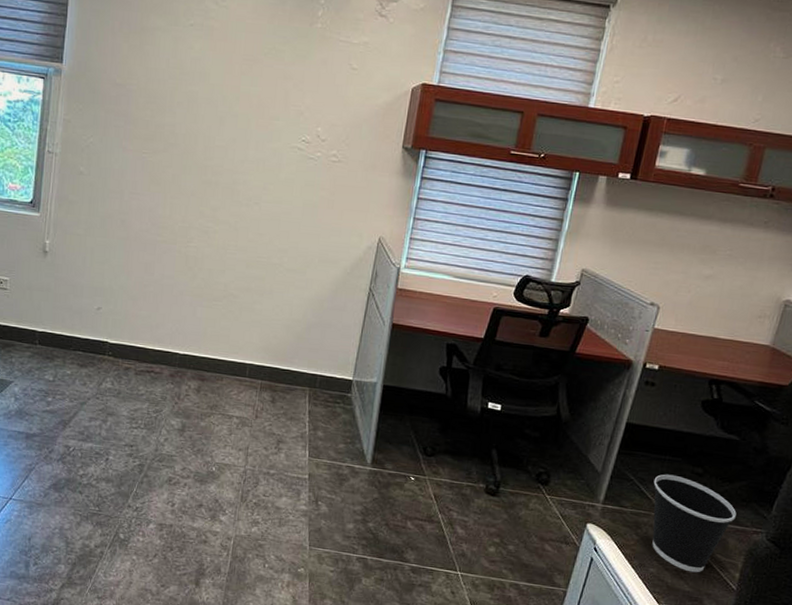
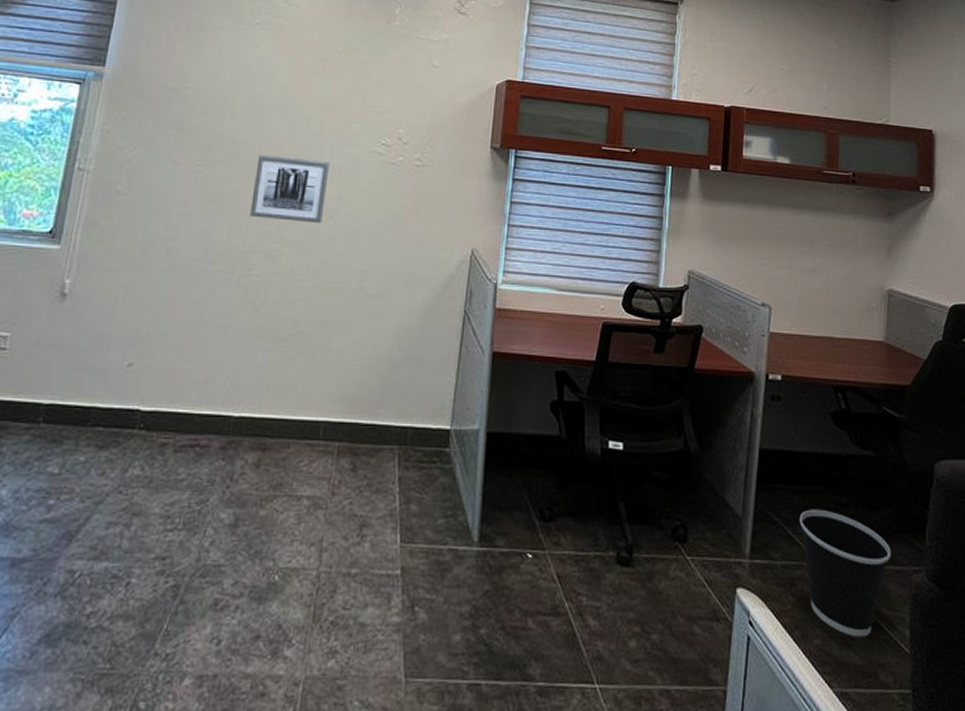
wall art: none [188,145,256,208] -> present [250,154,330,224]

